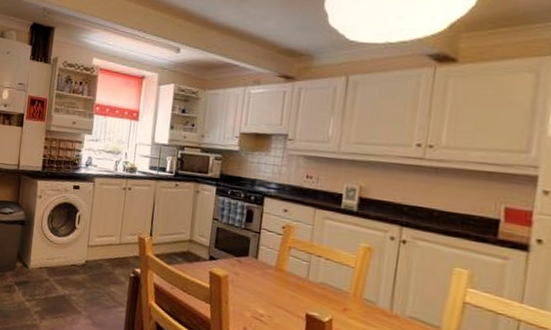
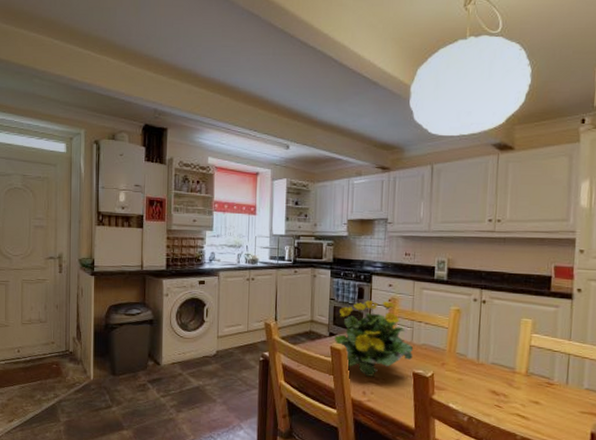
flowering plant: none [215,225,309,313] -> present [335,300,414,378]

